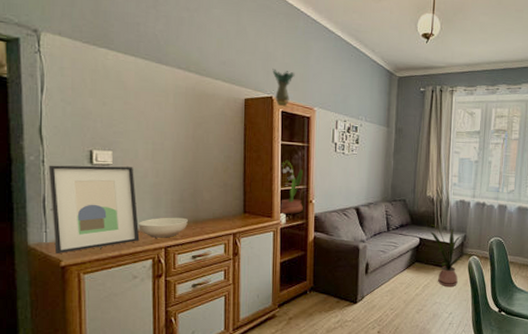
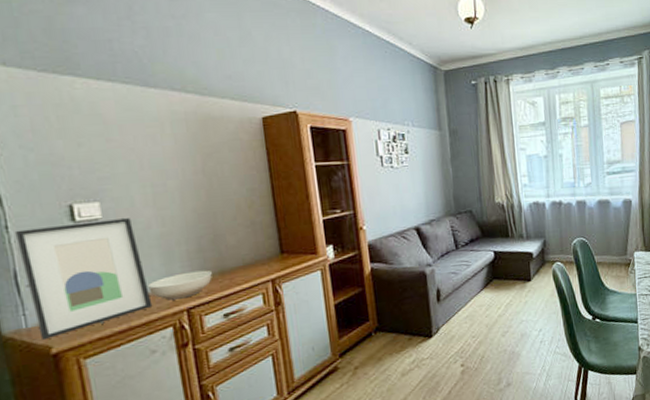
vase: present [272,69,295,107] -> none [291,77,321,122]
potted flower: present [279,159,303,214] -> none [318,183,353,247]
house plant: present [430,225,464,286] -> none [505,234,547,301]

